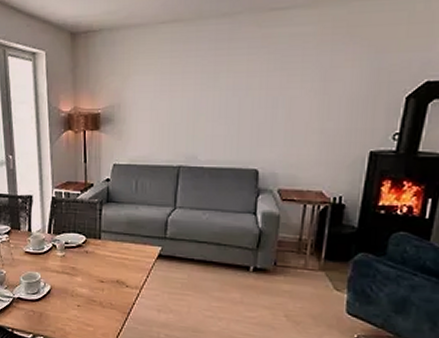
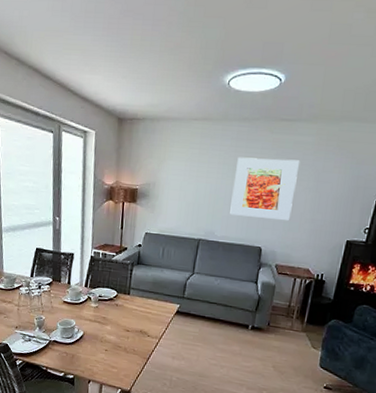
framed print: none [214,57,300,133] -> present [230,157,300,220]

